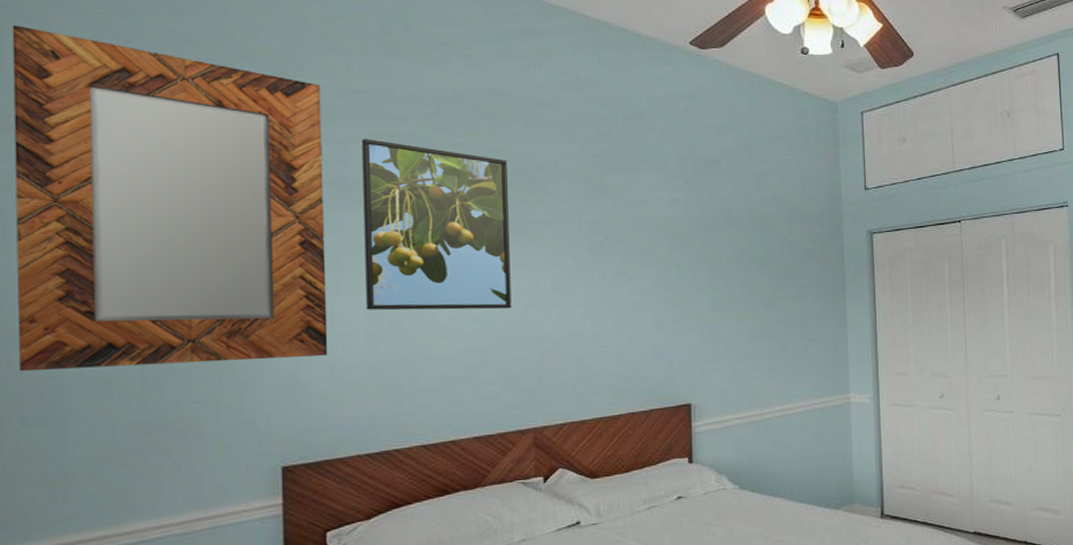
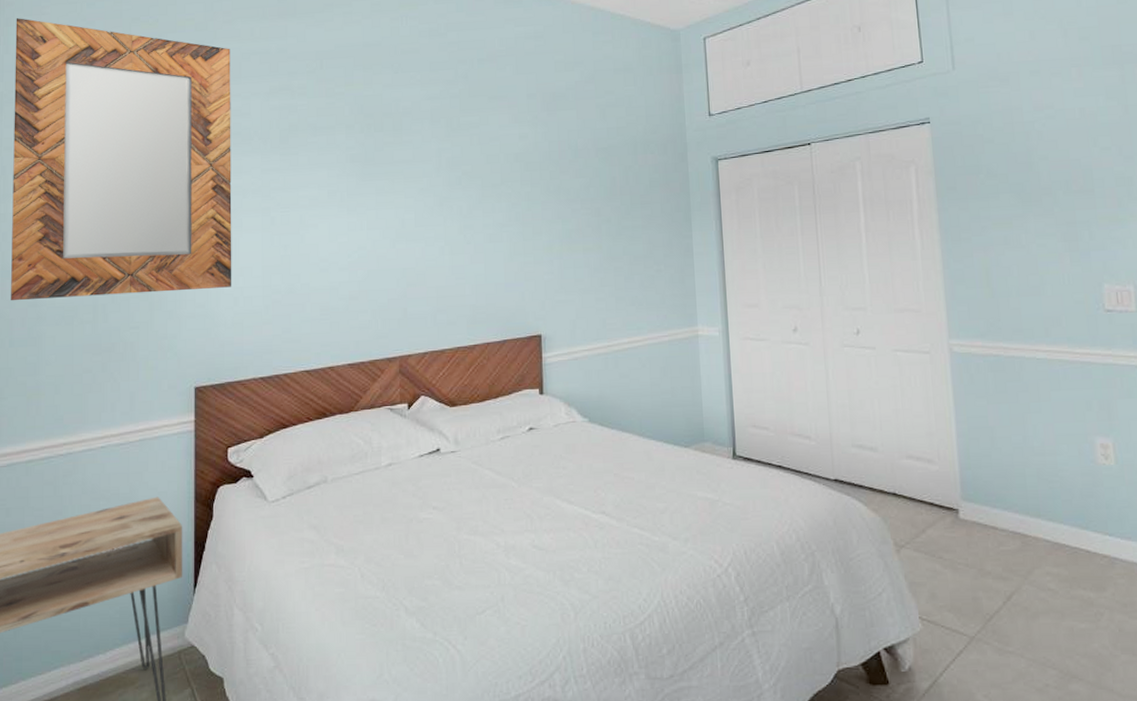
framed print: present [361,139,512,311] -> none [261,93,381,246]

